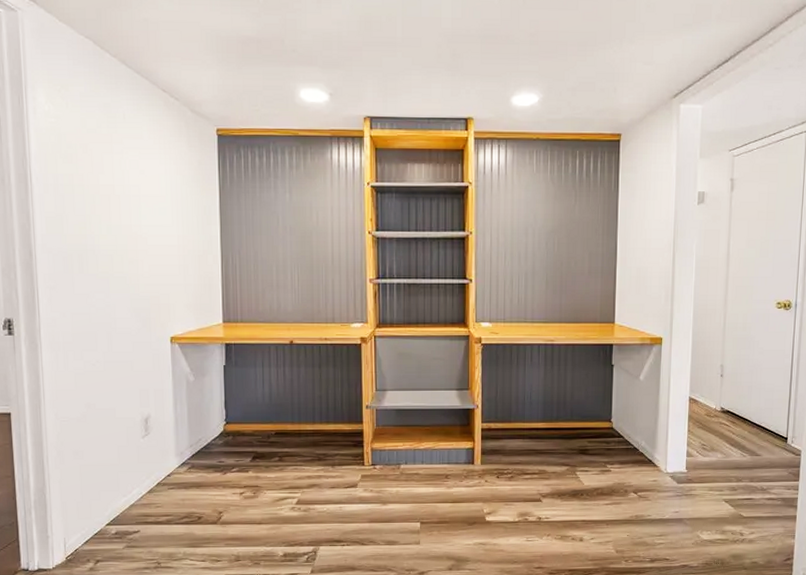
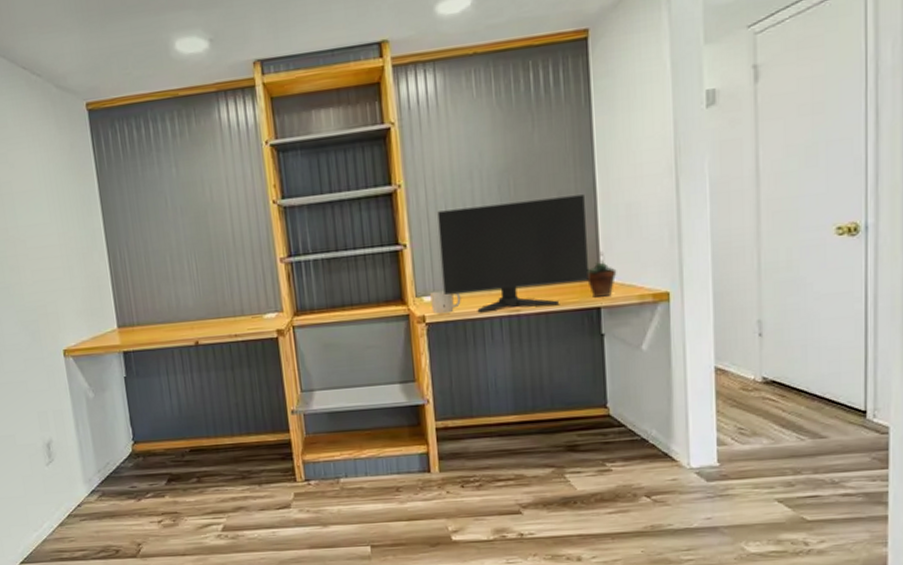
mug: none [487,319,510,338] -> present [430,290,461,315]
computer monitor: none [498,256,608,340] -> present [437,194,589,313]
succulent plant: none [605,302,627,337] -> present [587,251,617,298]

